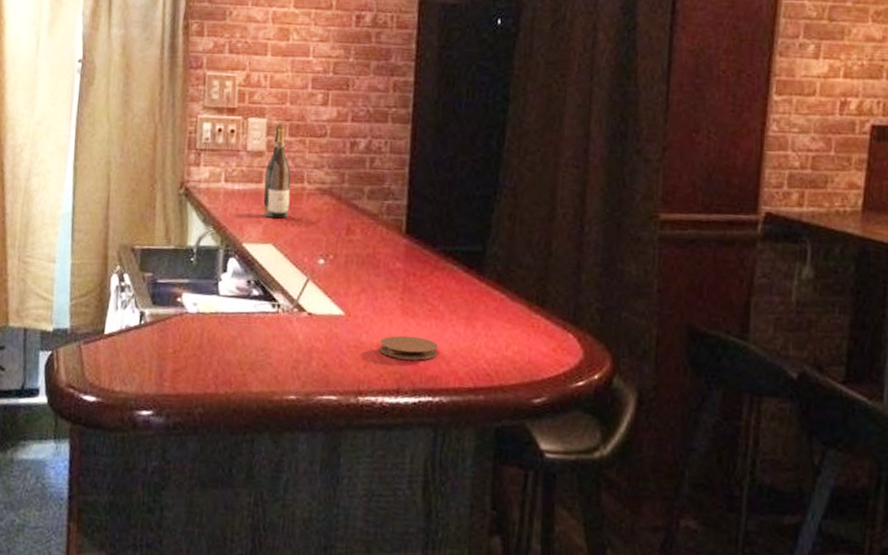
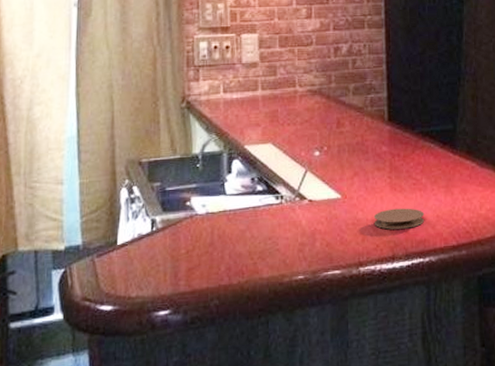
wine bottle: present [263,124,291,219] -> none [260,38,284,120]

